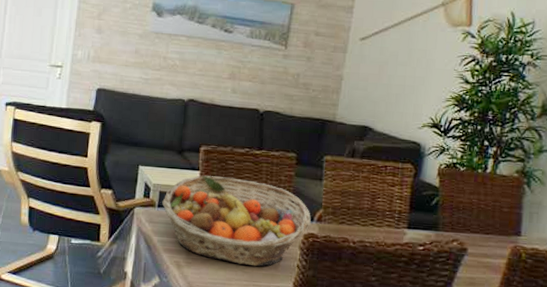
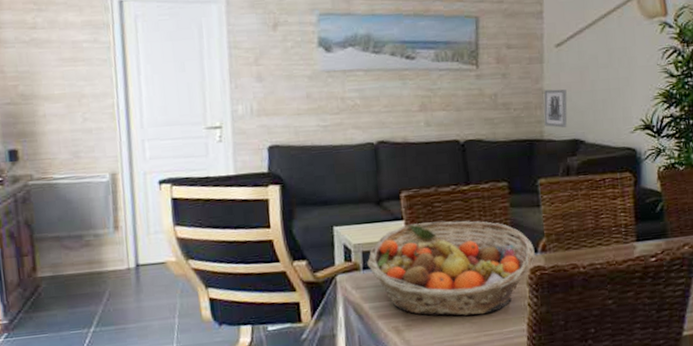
wall art: none [338,77,364,114] -> present [543,89,568,128]

